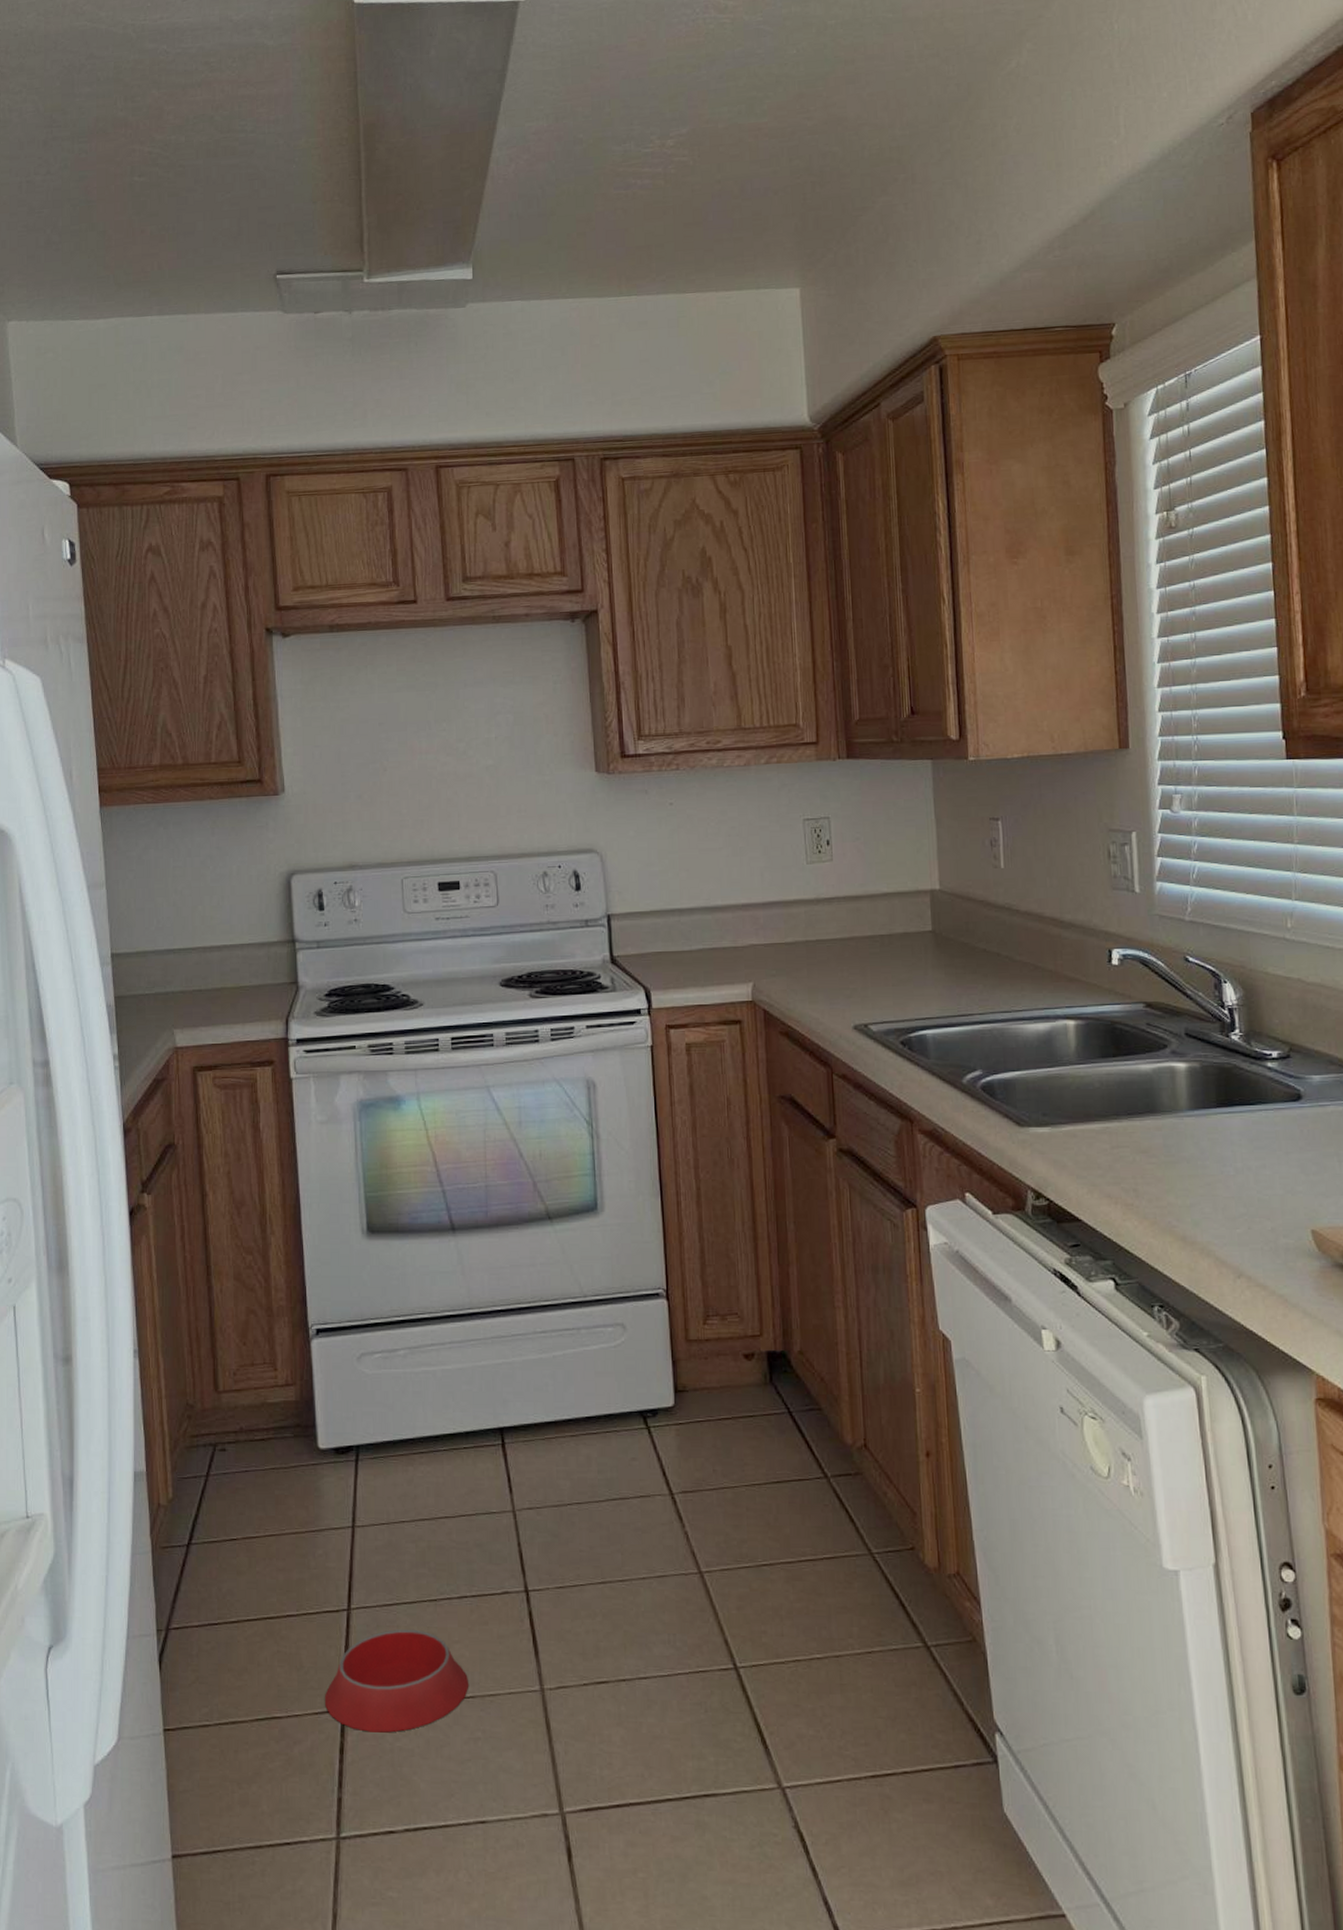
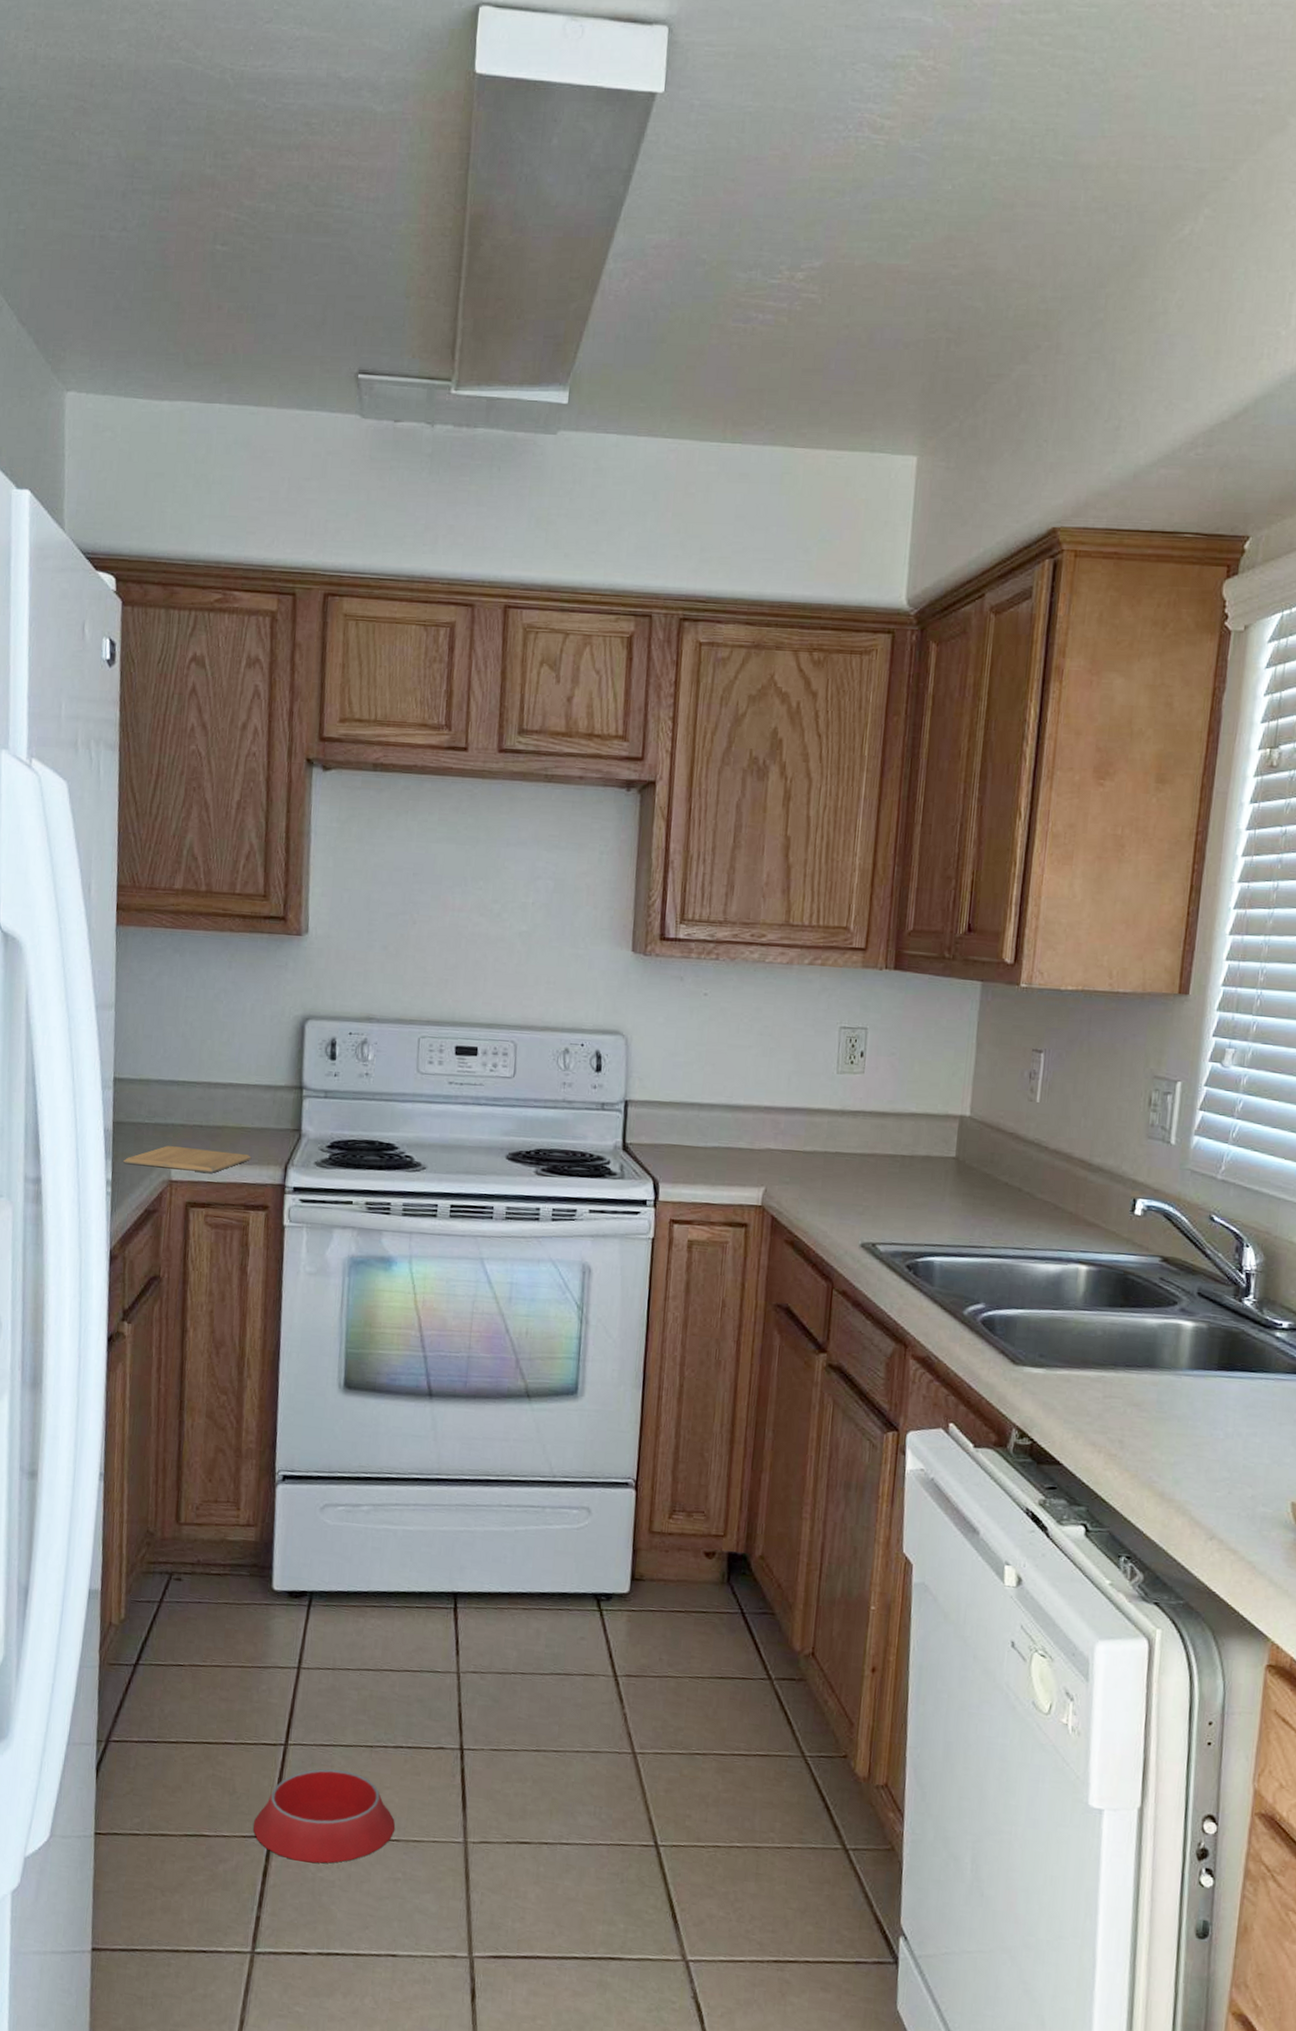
chopping board: none [128,1012,253,1036] -> present [123,1146,252,1173]

